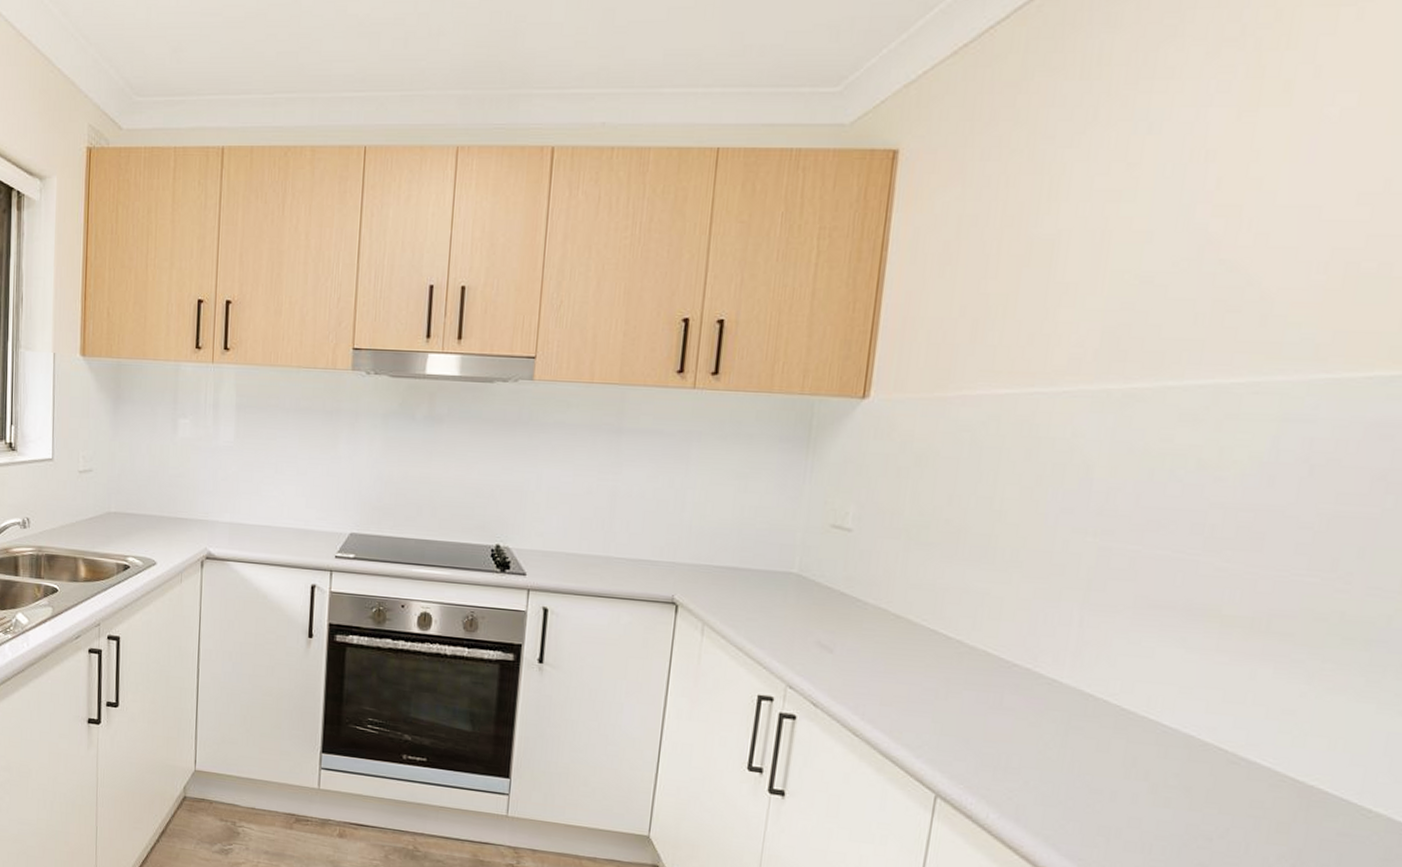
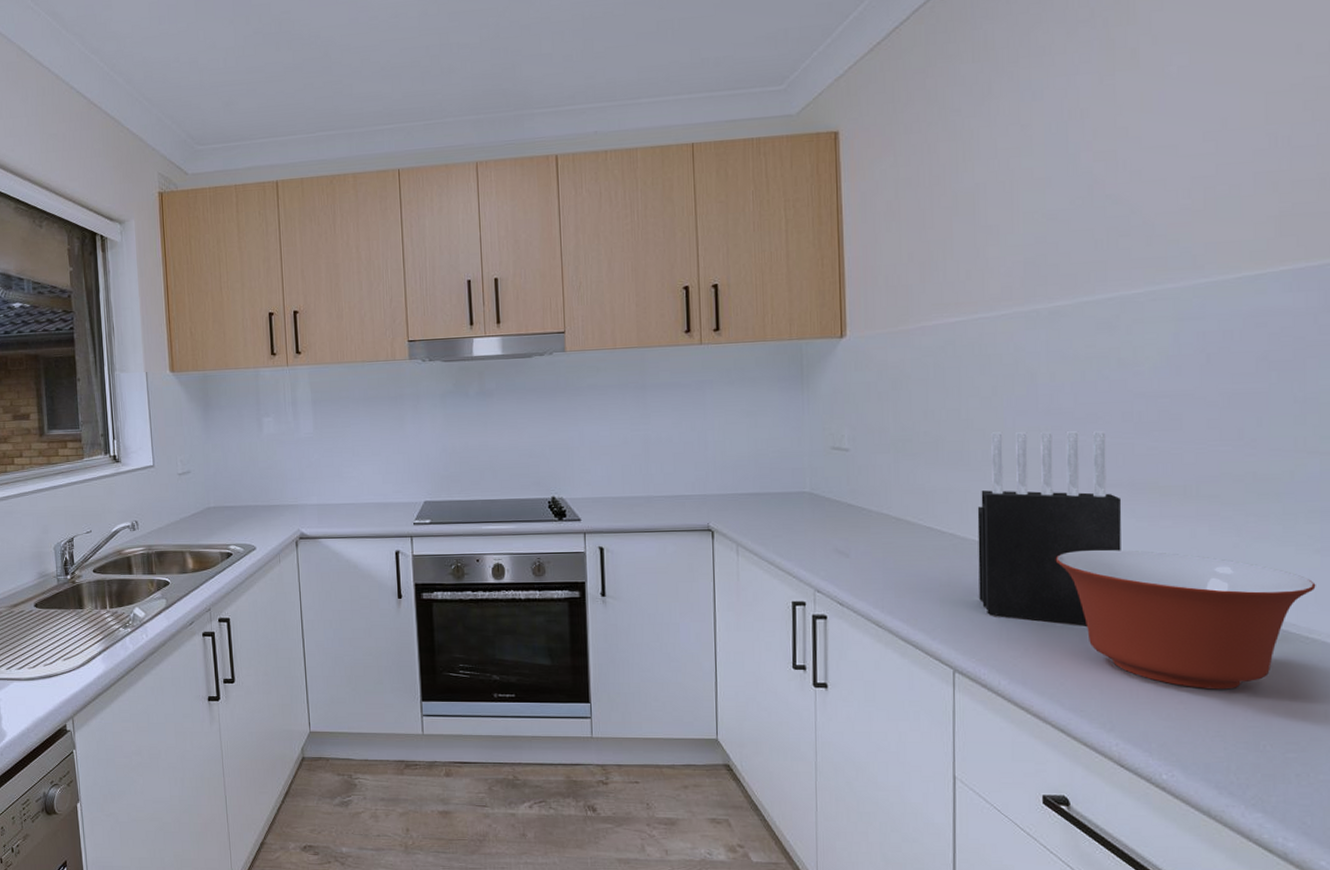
knife block: none [979,529,1173,764] -> present [977,430,1122,625]
mixing bowl: none [1078,677,1394,858] -> present [1055,549,1316,690]

